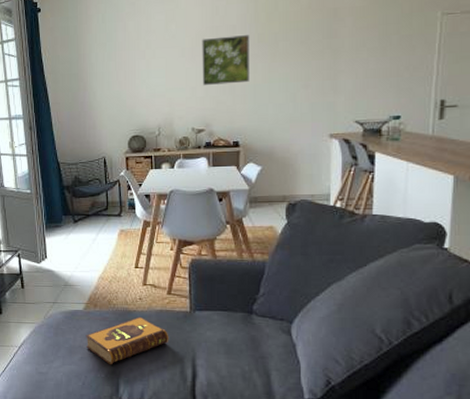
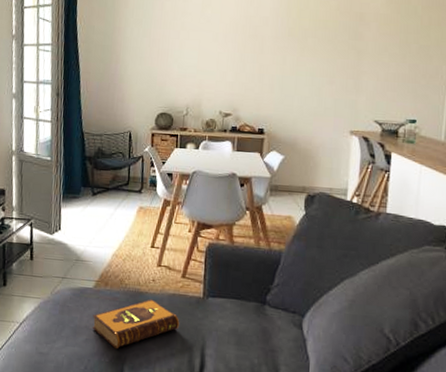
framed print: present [202,35,250,85] -> none [233,26,281,73]

